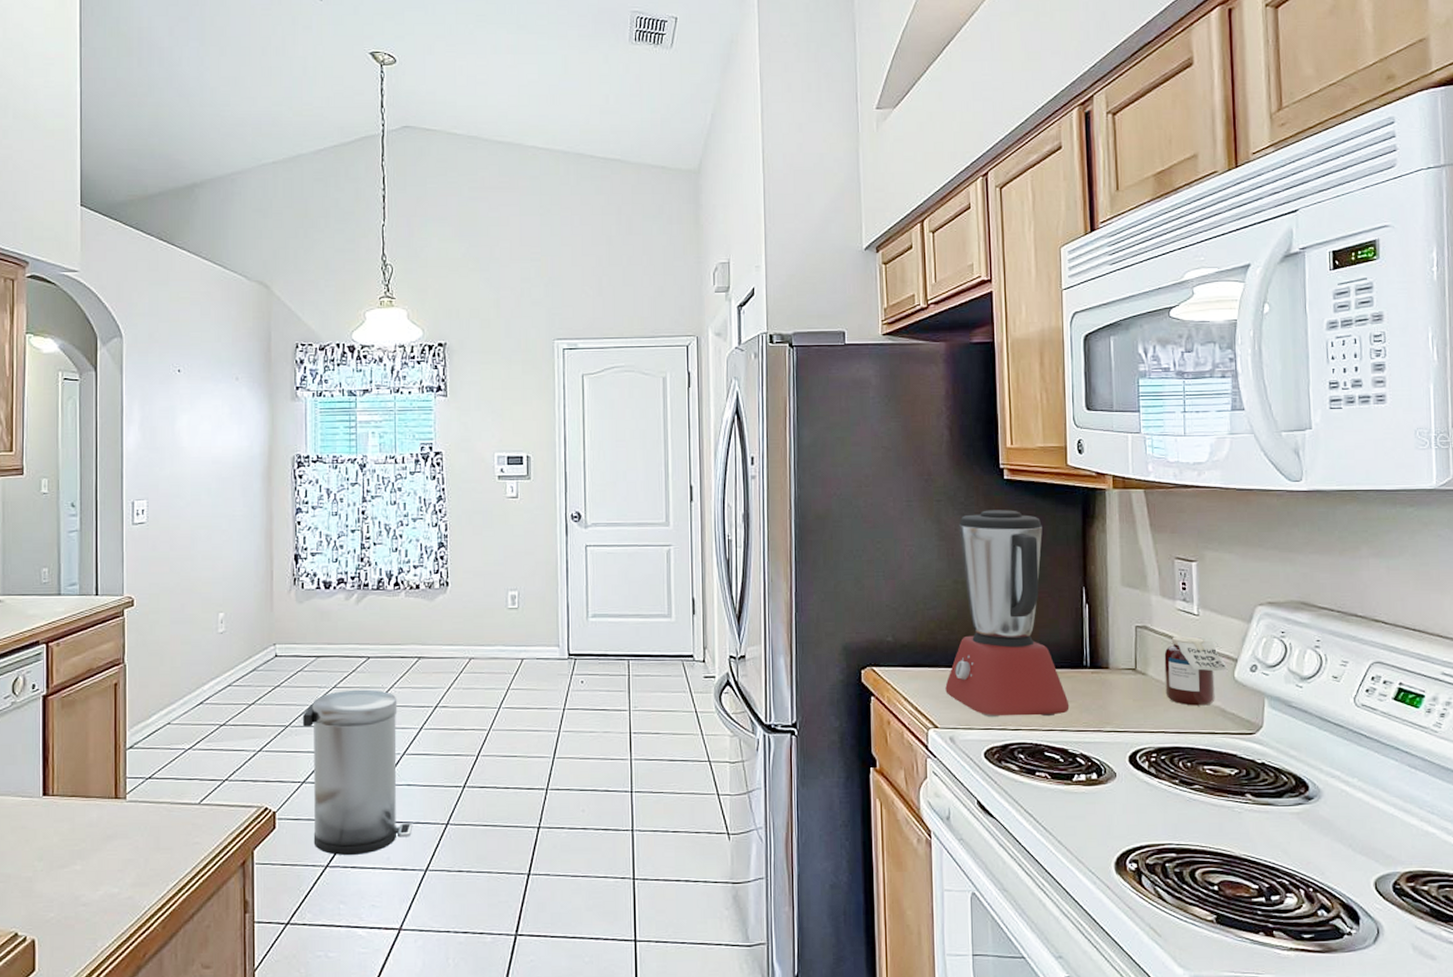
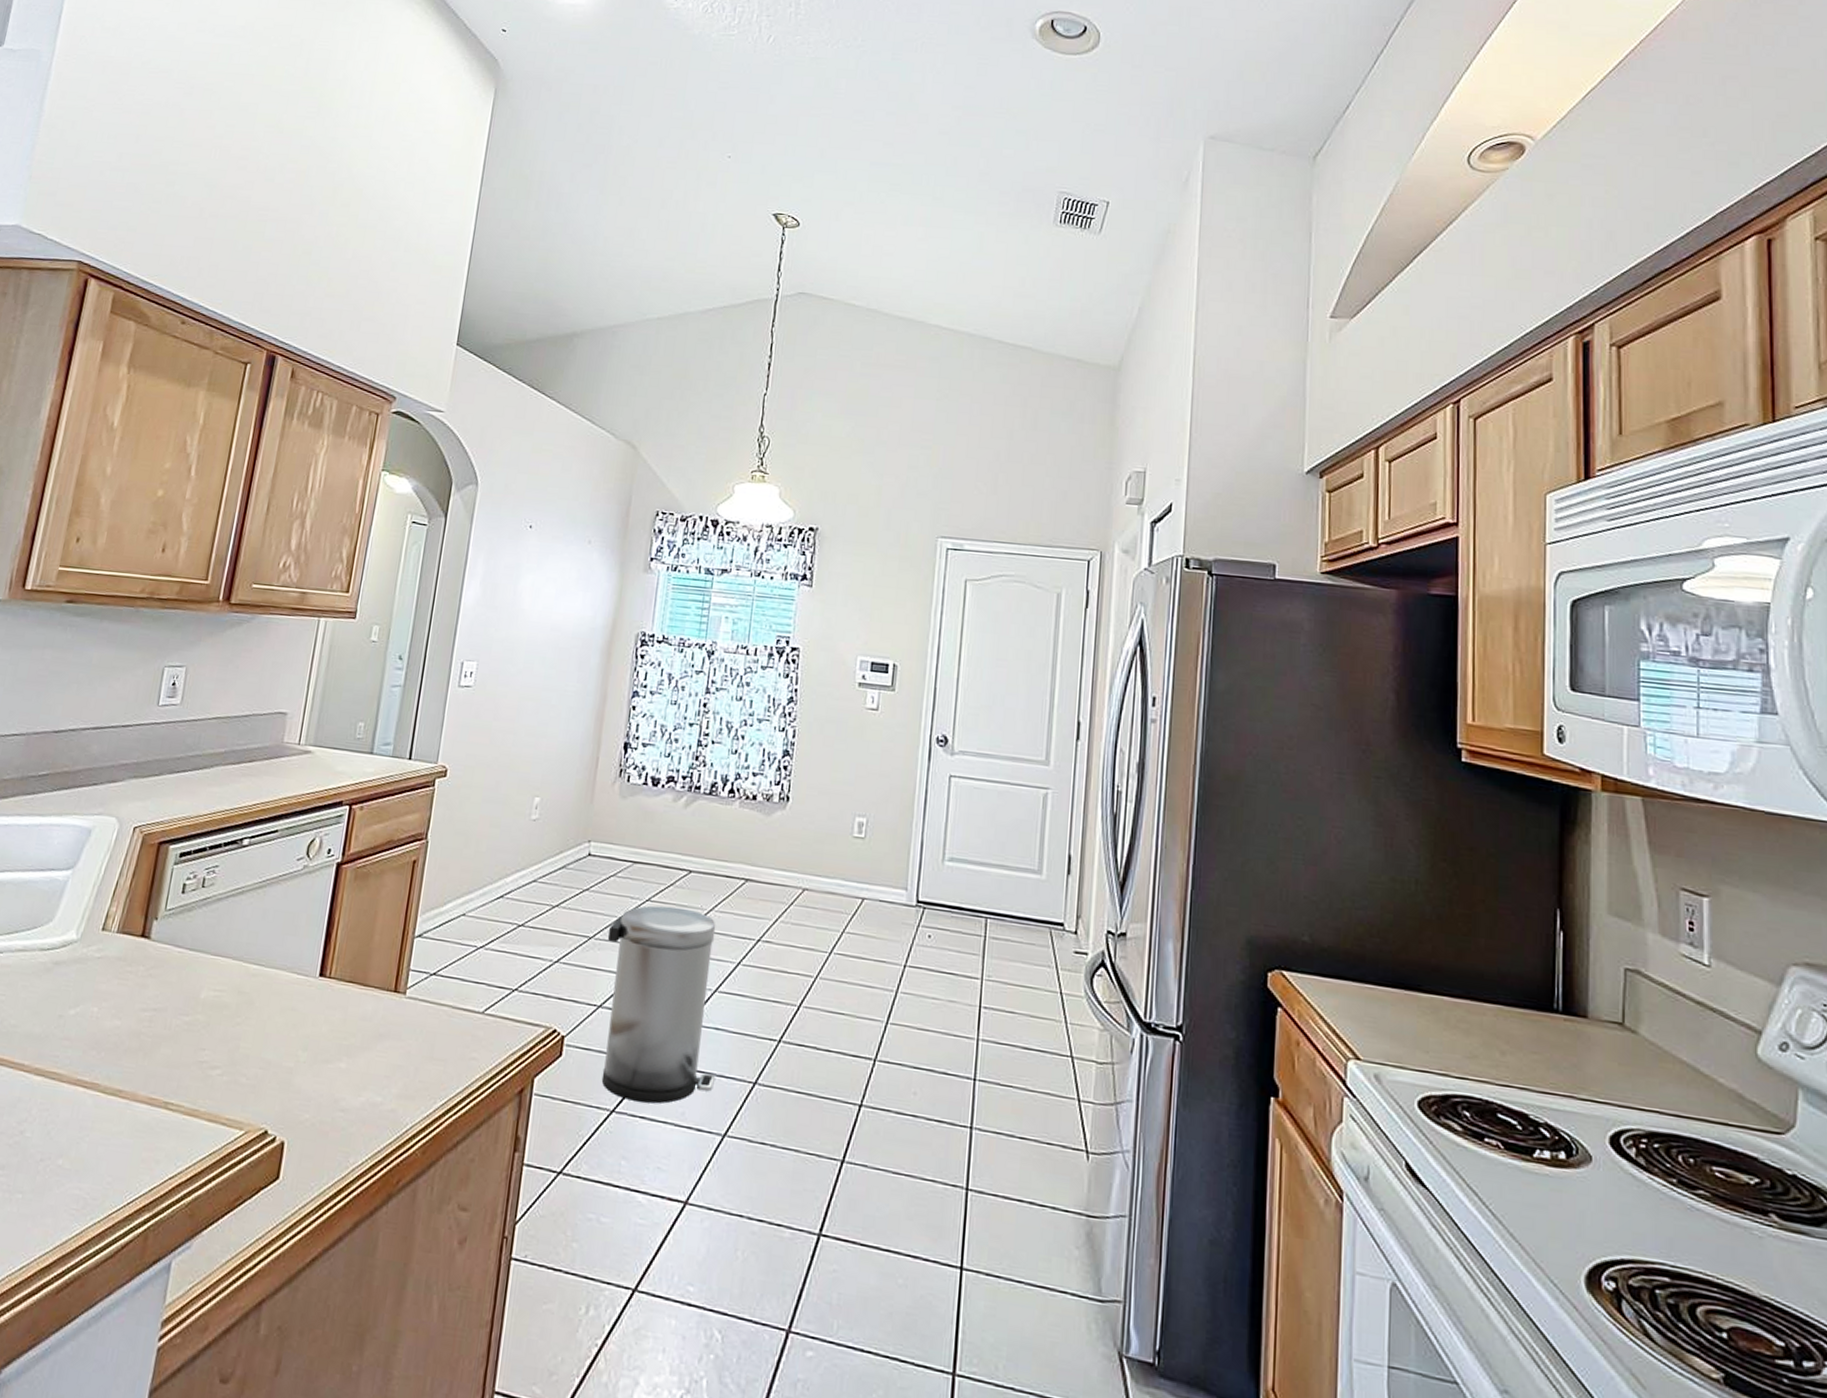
blender: present [945,510,1070,718] -> none [1372,796,1533,1068]
jar: present [1164,636,1228,706] -> none [1662,989,1748,1087]

